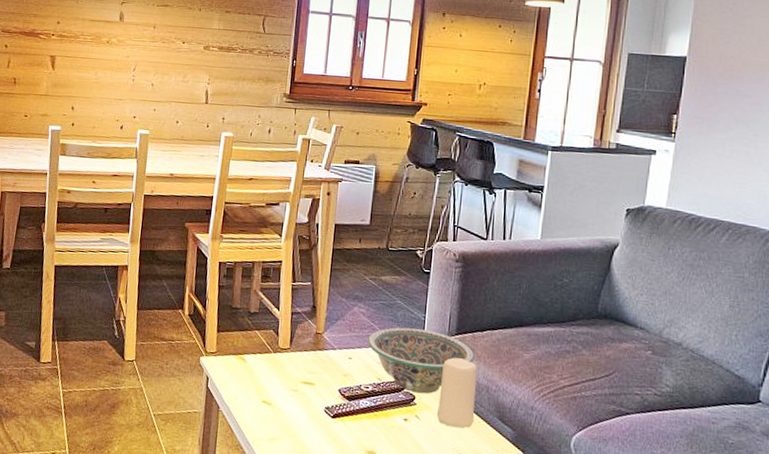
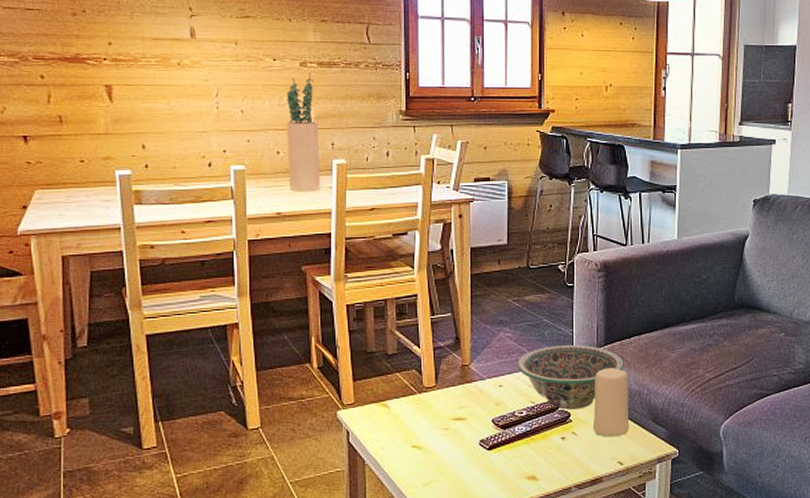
vase: none [183,56,214,159] -> present [287,73,320,192]

